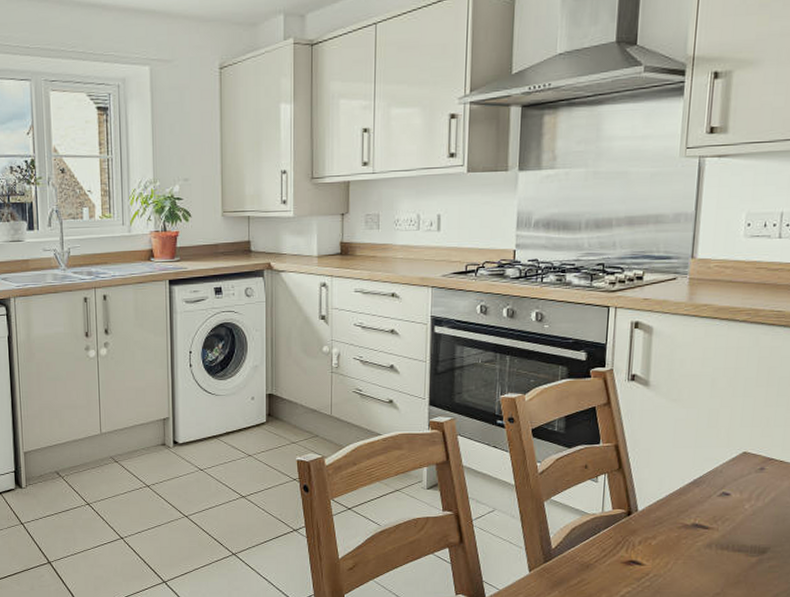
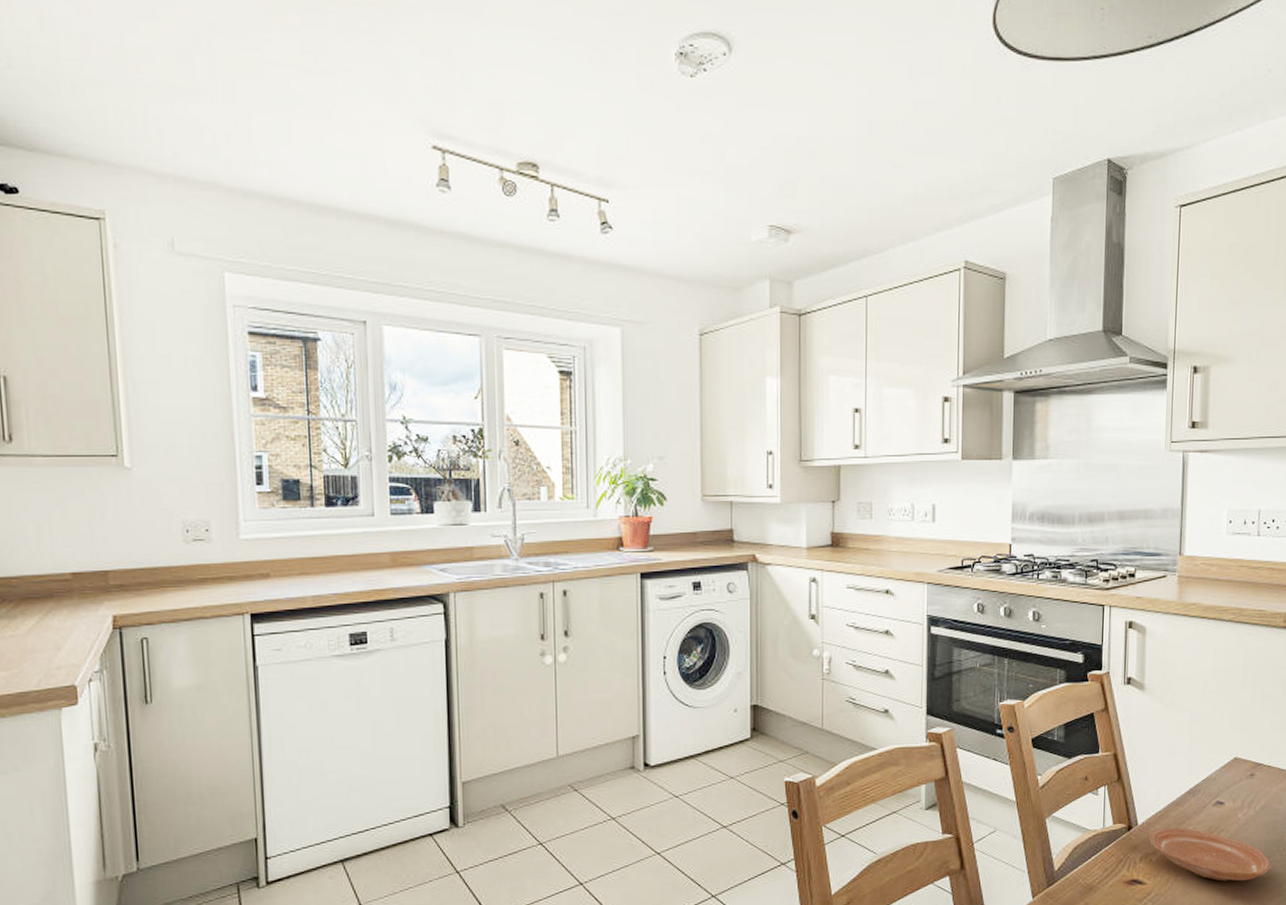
plate: none [649,515,780,567] -> present [1149,827,1272,881]

